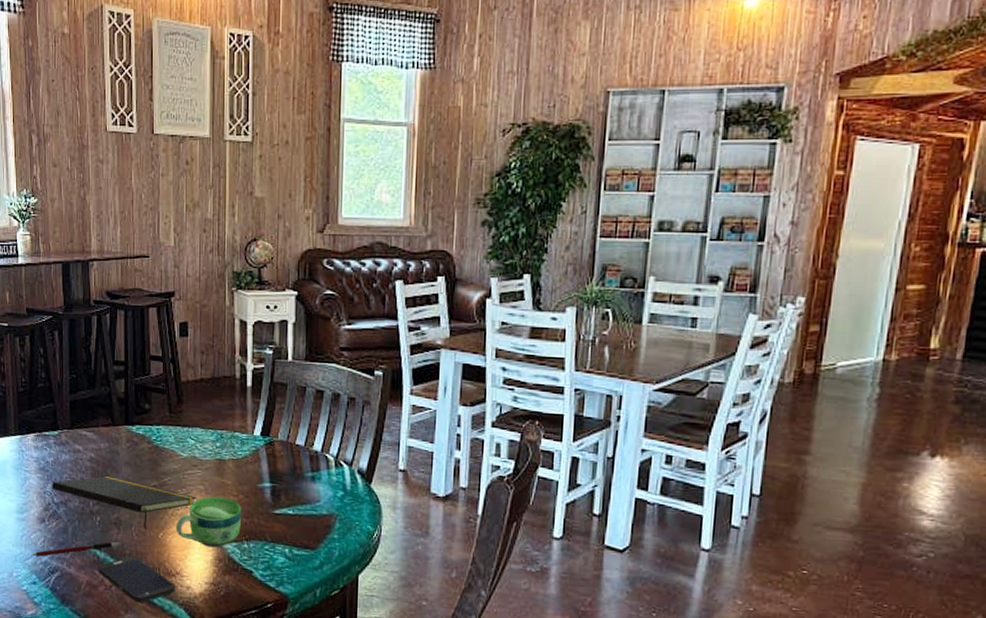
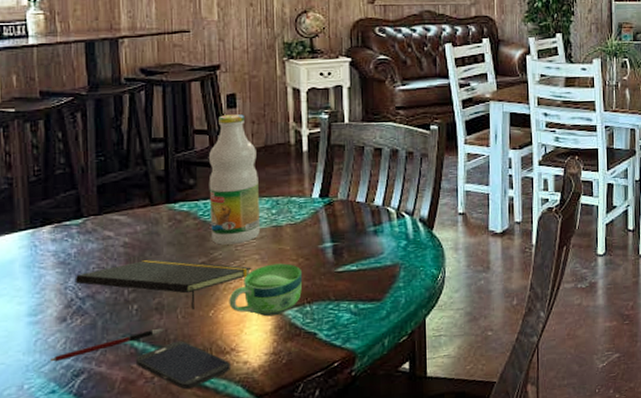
bottle: none [161,343,205,472] -> present [208,114,260,245]

